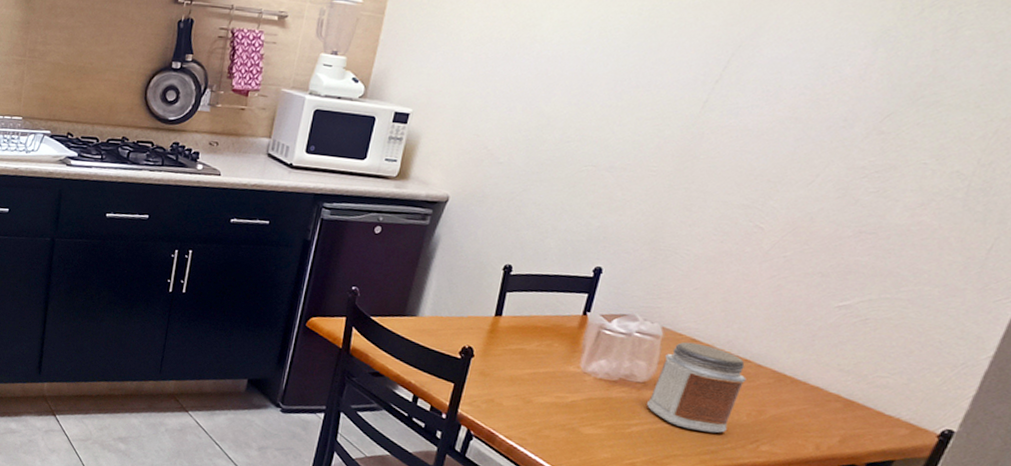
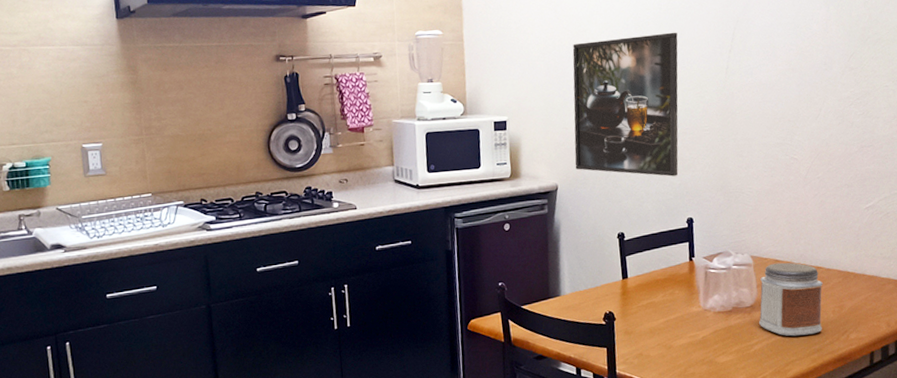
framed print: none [475,39,653,216] -> present [572,32,679,177]

